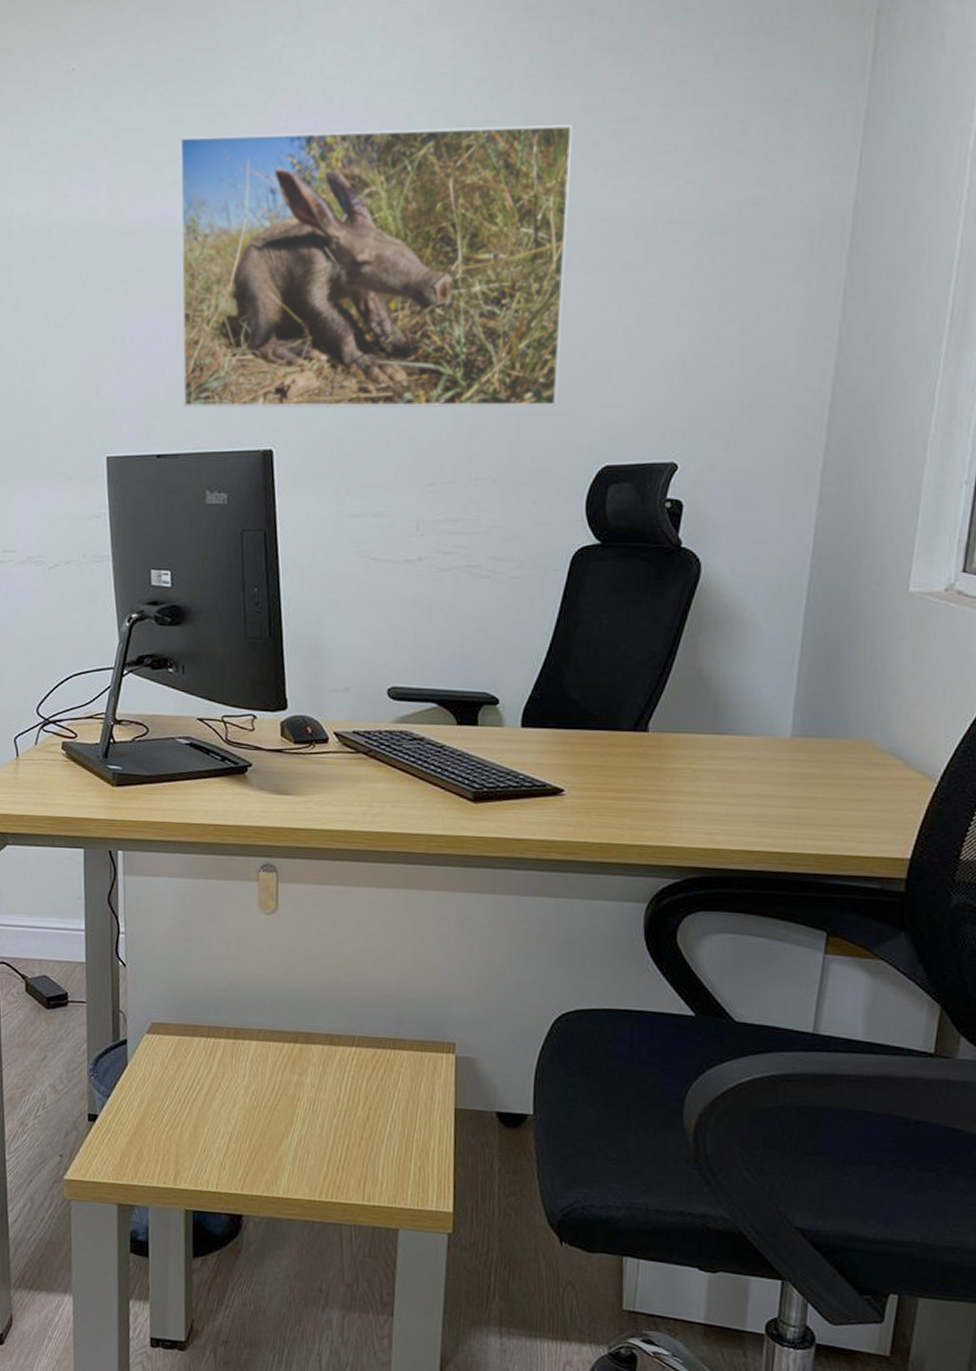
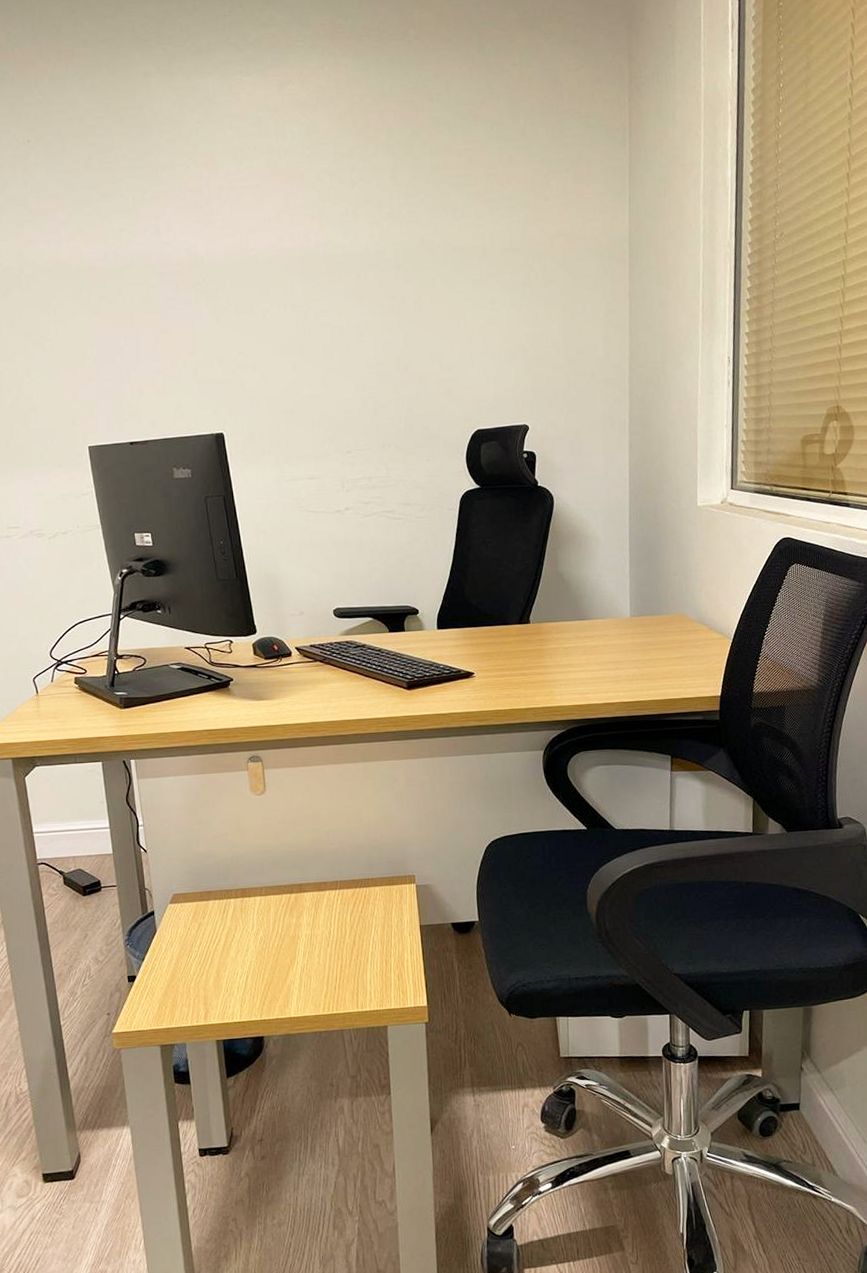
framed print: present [179,125,572,408] -> none [122,180,437,403]

